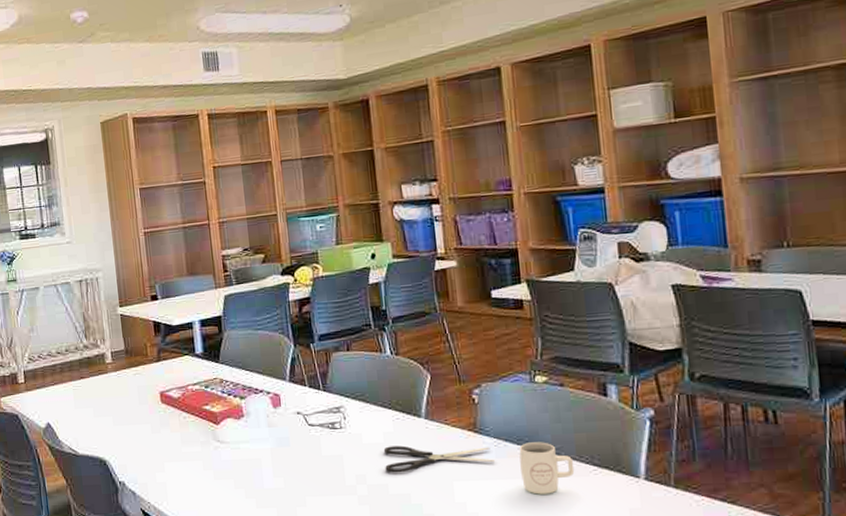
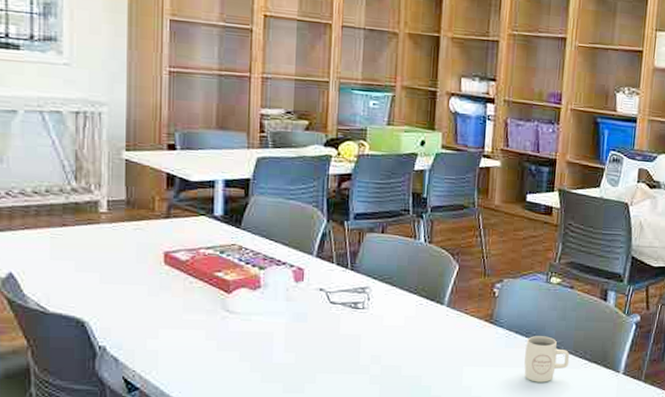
scissors: present [383,445,496,473] -> none [401,330,505,356]

